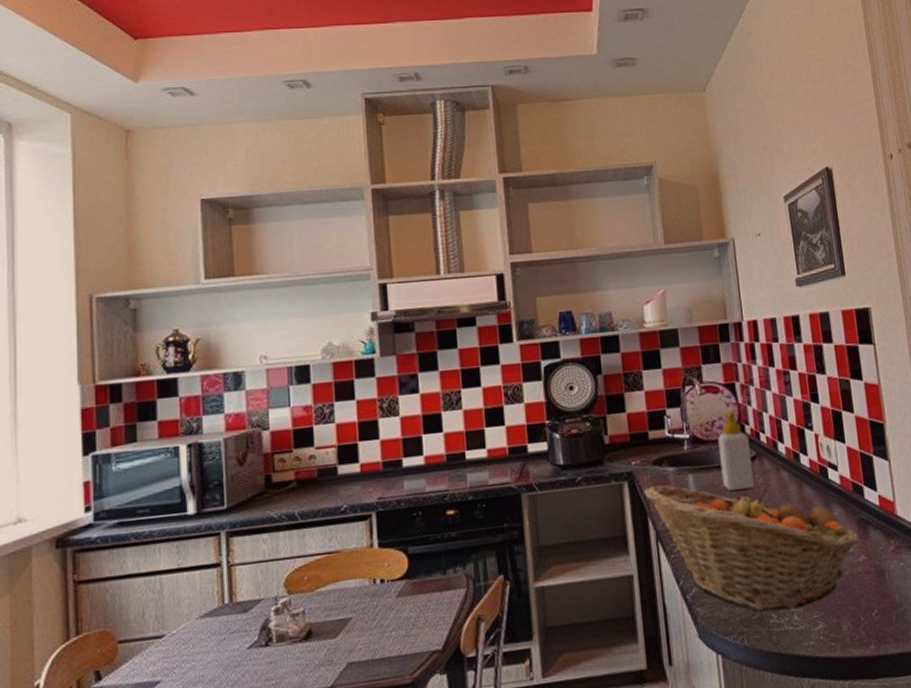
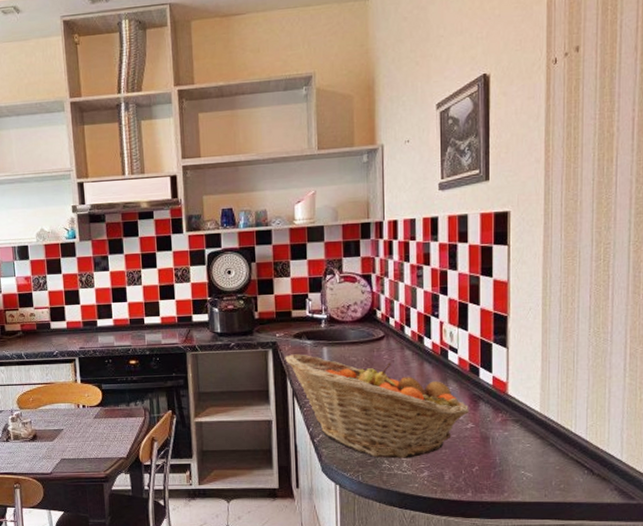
soap bottle: present [717,411,754,491] -> none [351,298,380,363]

